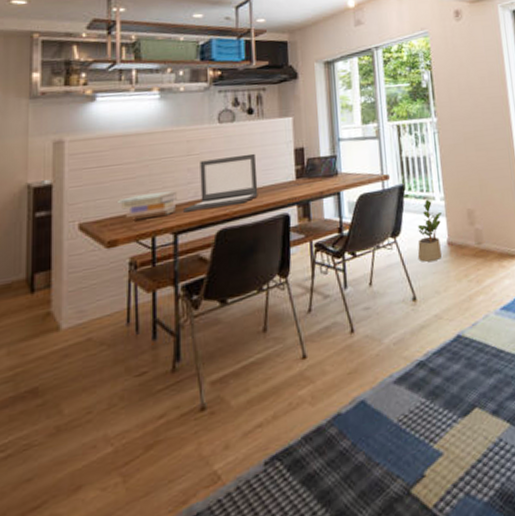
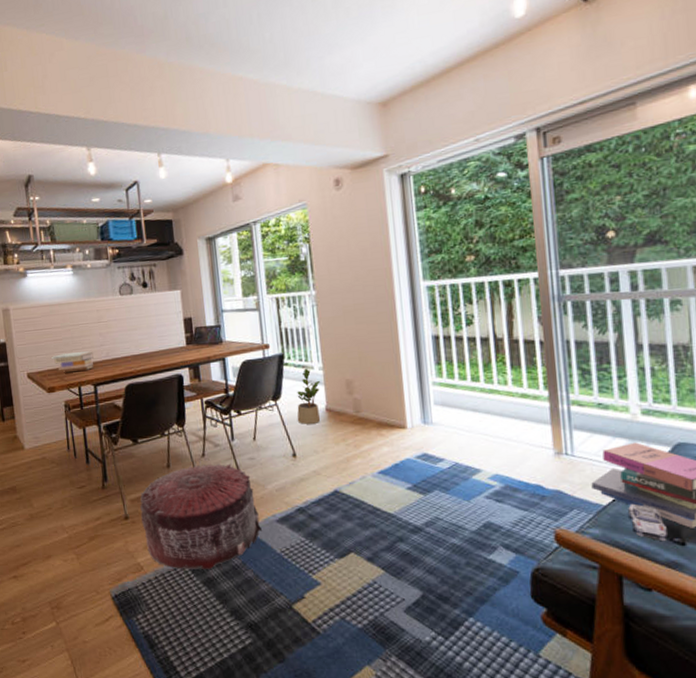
laptop: present [183,153,258,213] -> none [99,321,156,369]
pouf: none [223,317,376,470] -> present [140,463,262,570]

